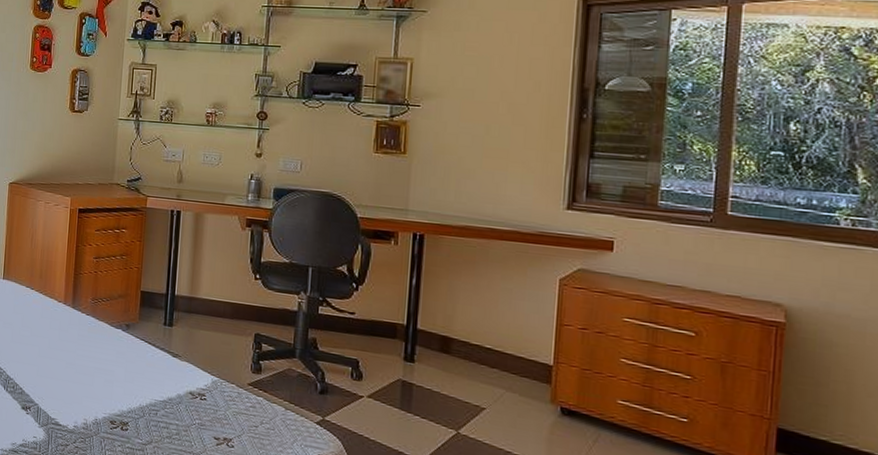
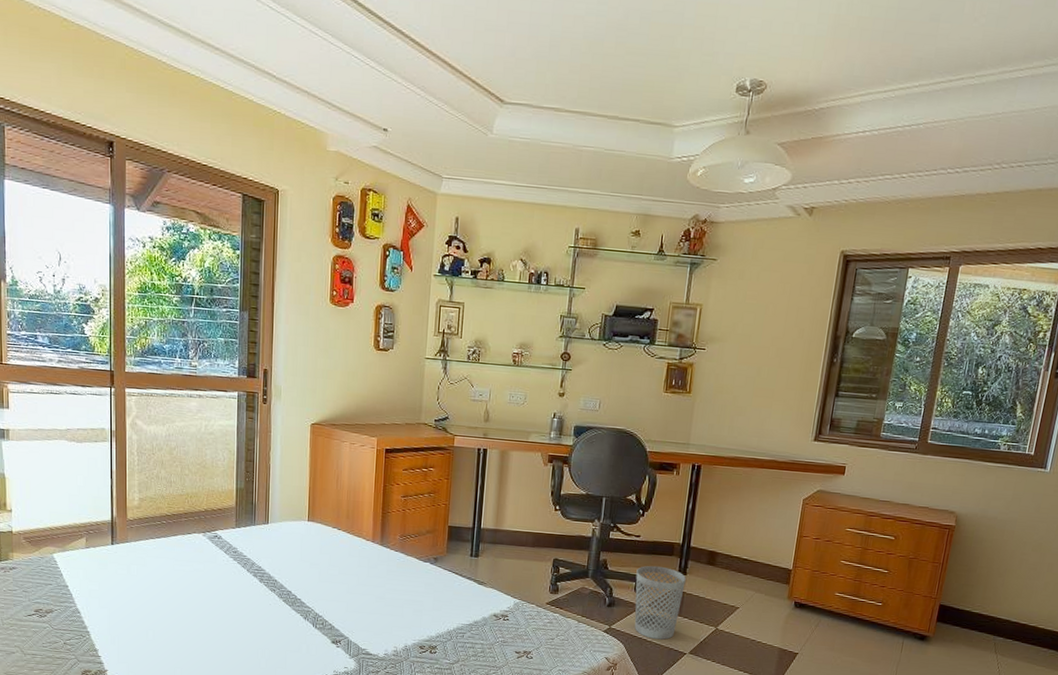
wastebasket: none [352,348,414,440] -> present [634,565,686,640]

